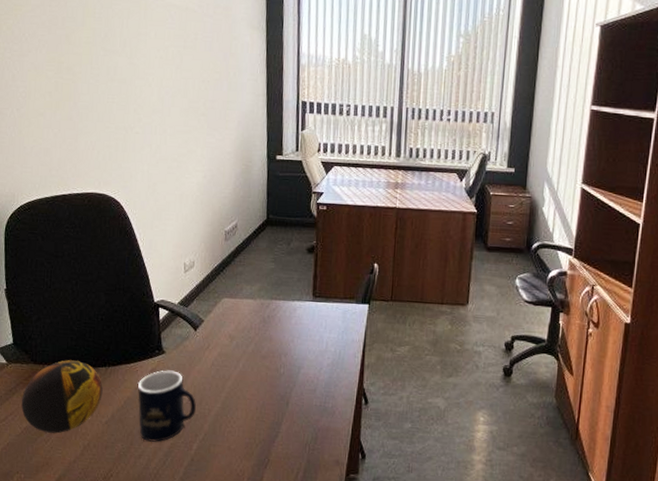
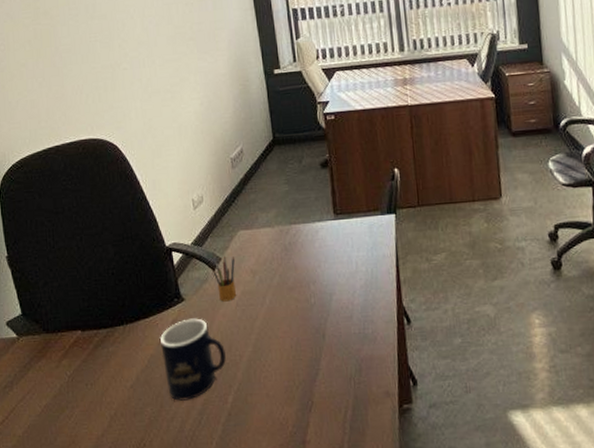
decorative orb: present [21,360,103,434] -> none [38,323,124,408]
pencil box: none [194,319,216,360] -> present [213,256,237,302]

